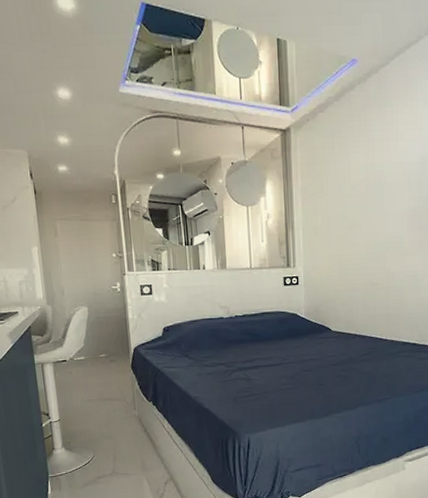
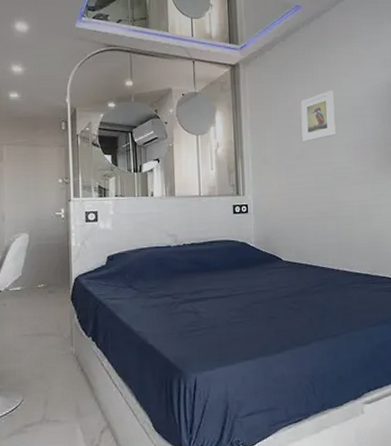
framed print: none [354,154,389,212] -> present [300,90,336,142]

